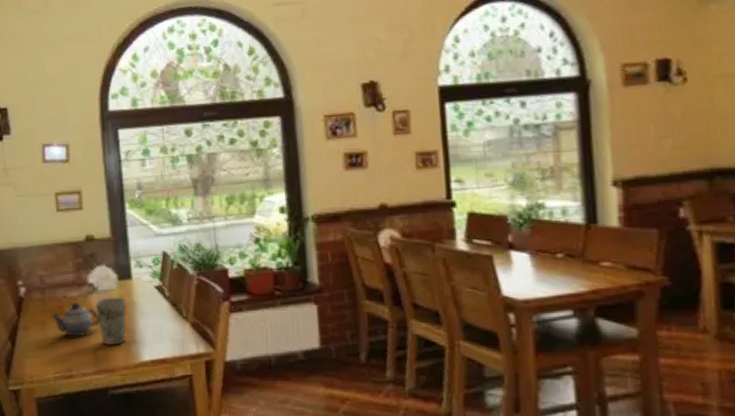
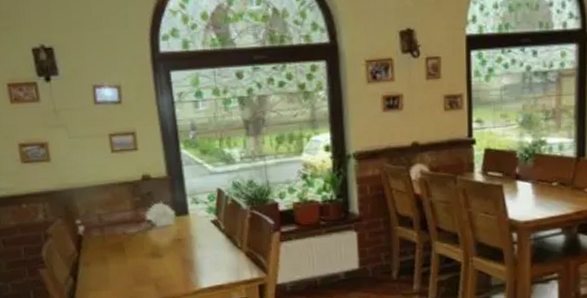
teapot: present [51,302,100,337] -> none [111,237,160,270]
cup: present [95,297,126,345] -> none [154,231,185,276]

